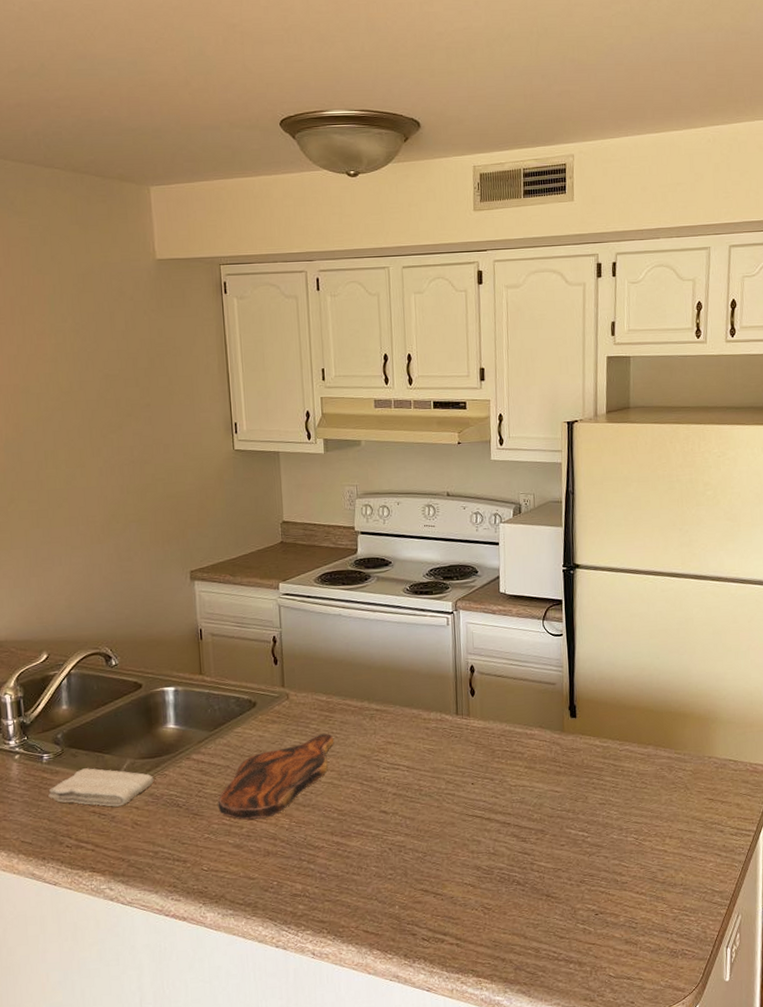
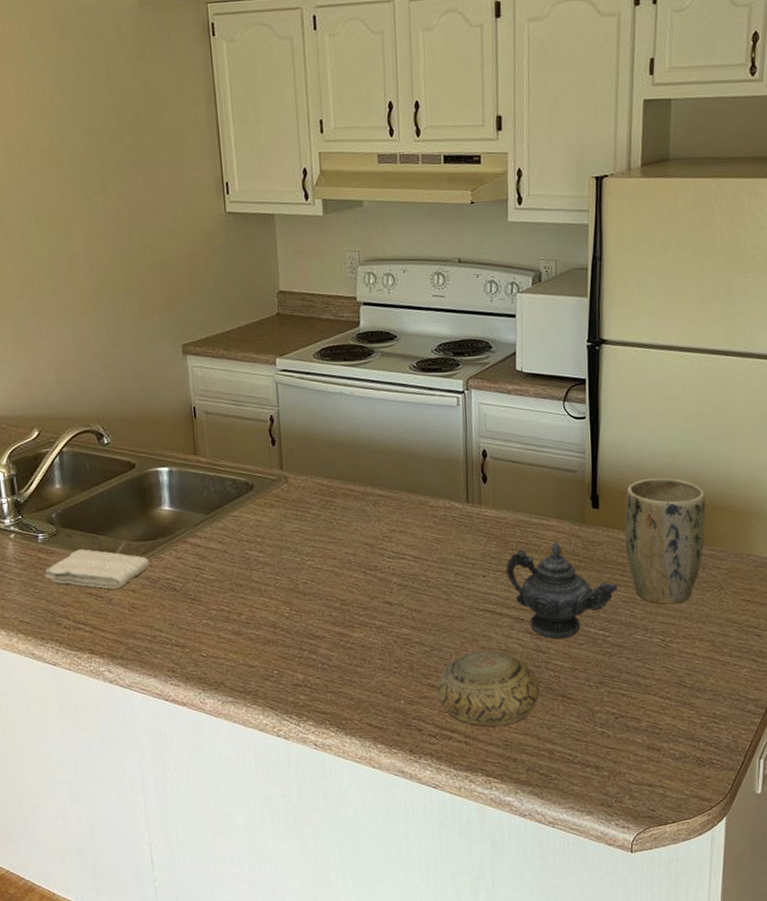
cutting board: present [218,734,334,820] -> none [215,520,336,607]
bowl: none [430,853,526,928] -> present [437,650,540,727]
teapot: none [493,749,595,841] -> present [505,541,617,639]
plant pot: none [600,688,671,805] -> present [625,478,706,605]

